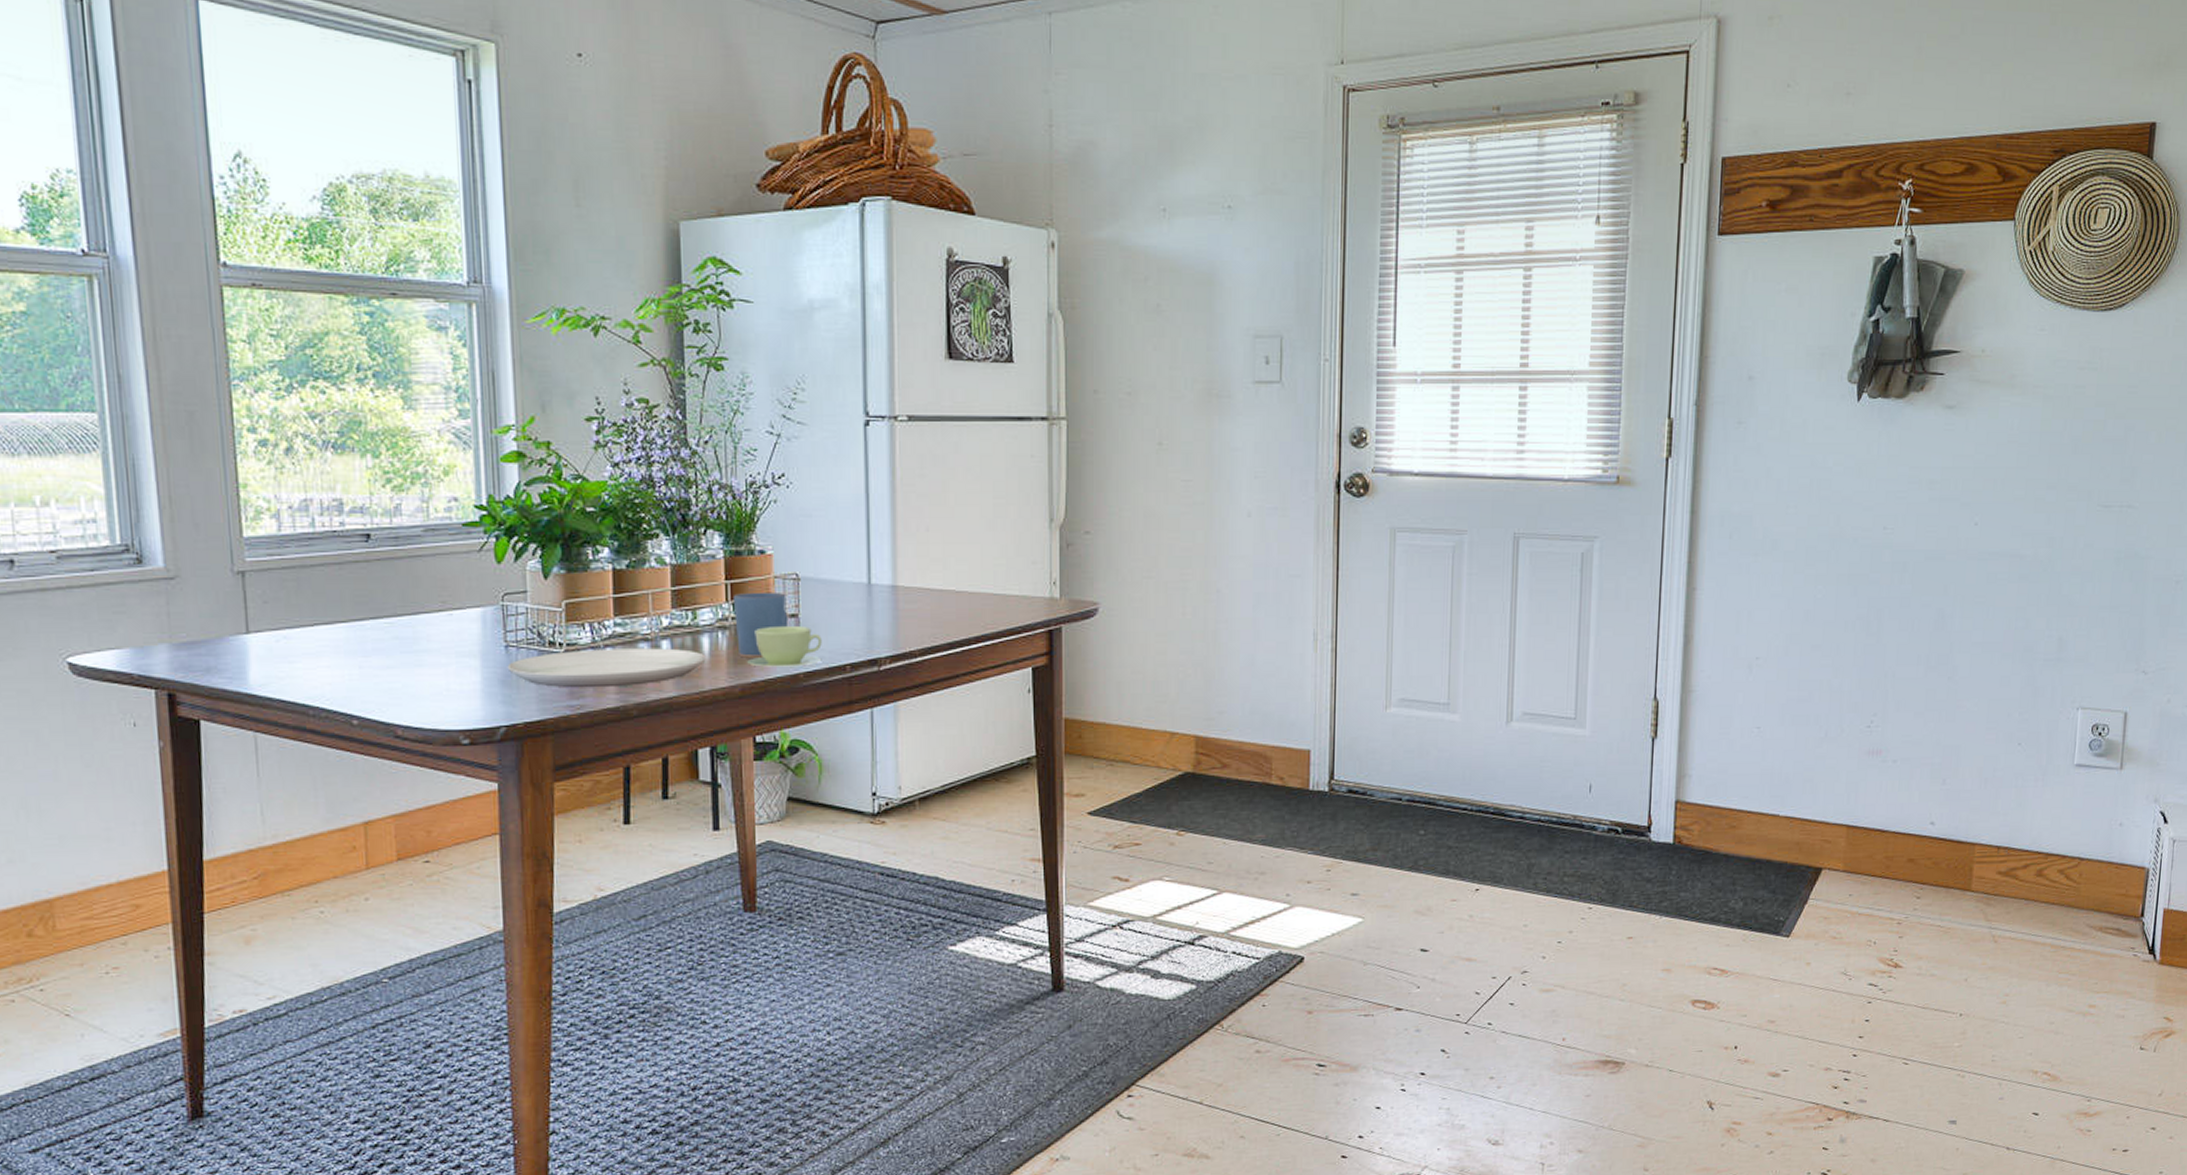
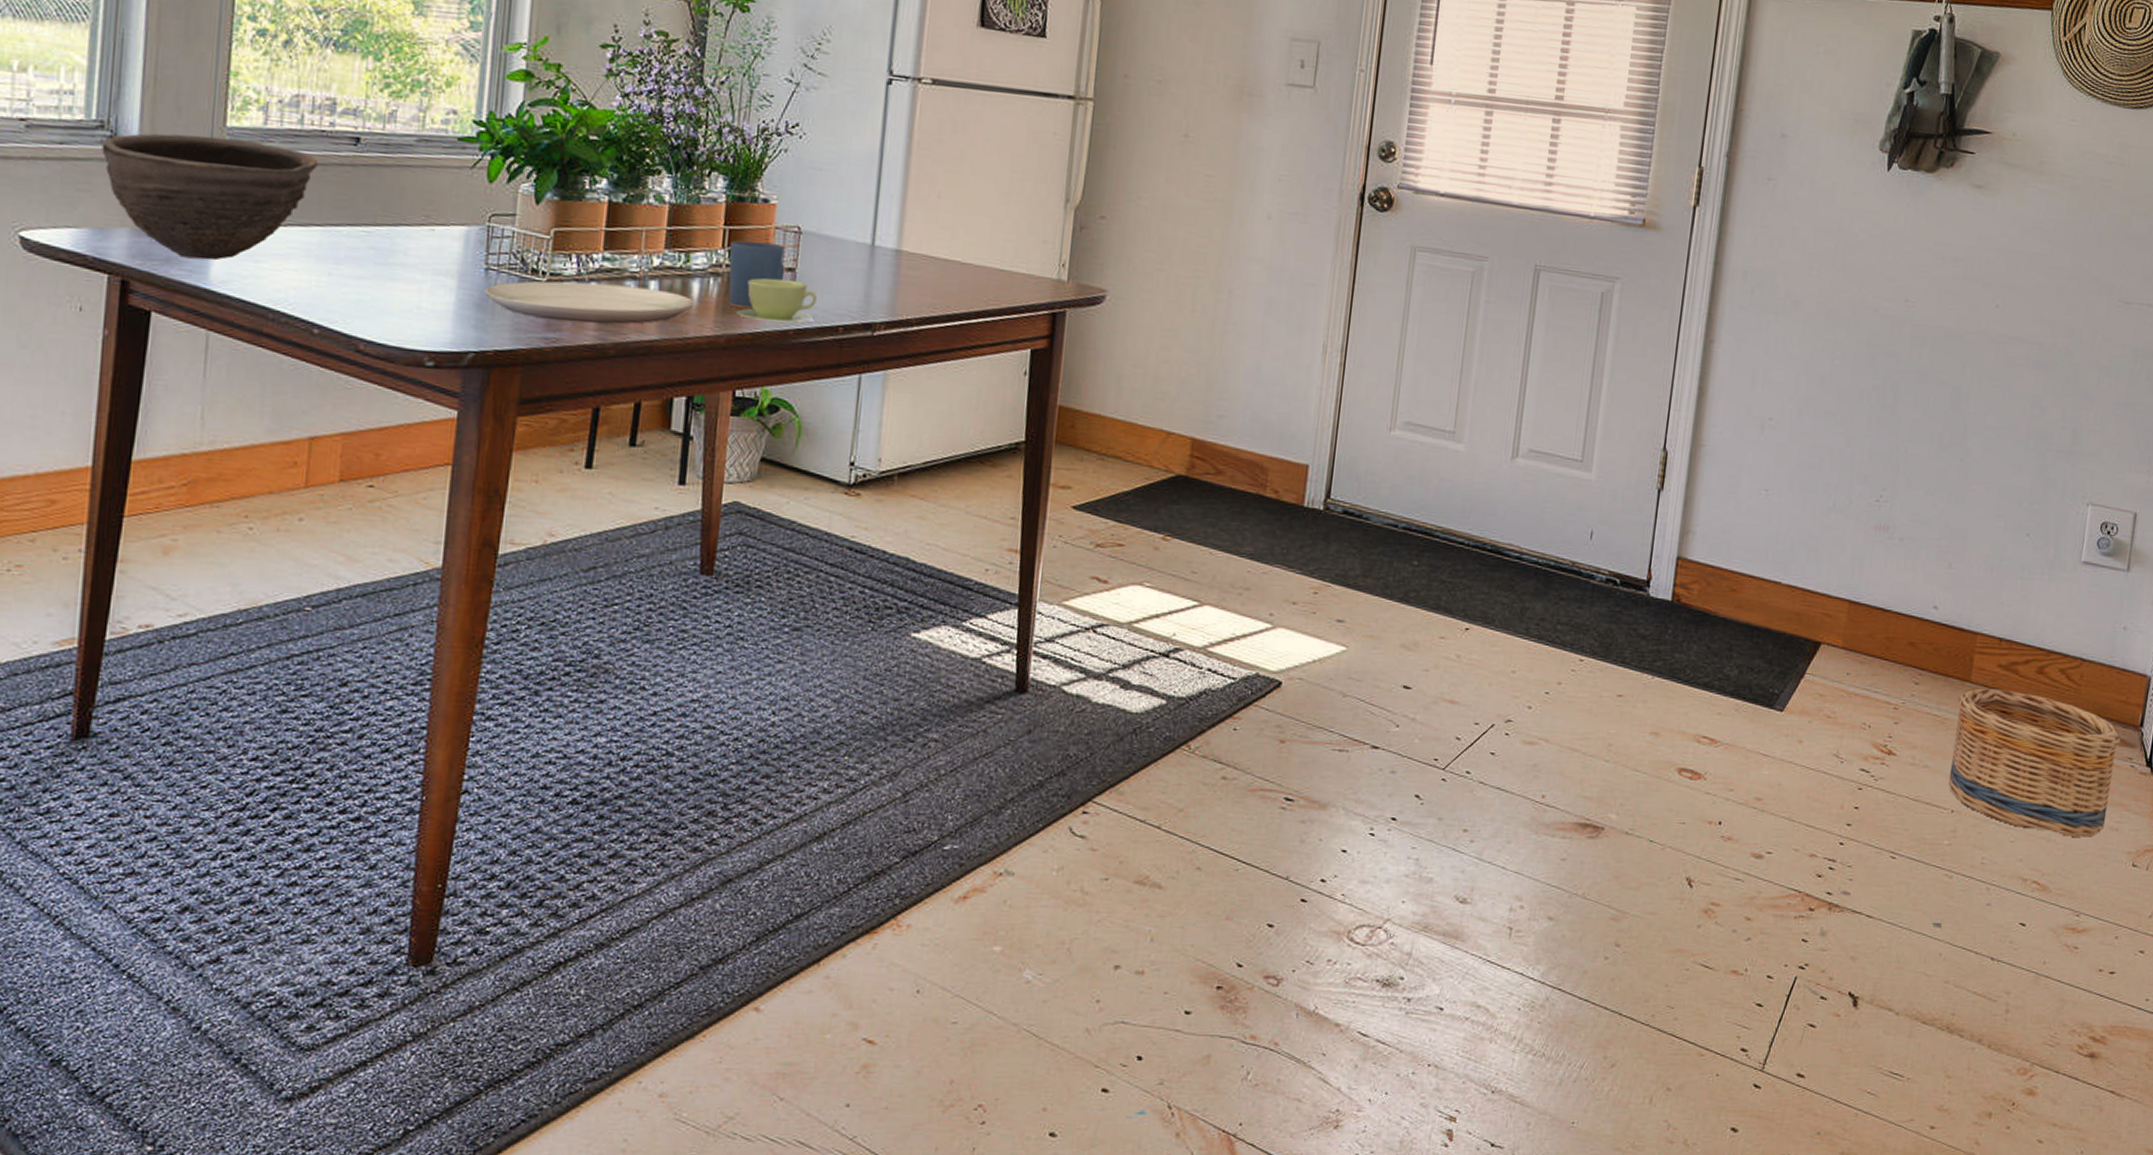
bowl: none [130,548,335,667] -> present [101,133,319,260]
basket: none [1955,895,2122,1028] -> present [1948,688,2121,837]

